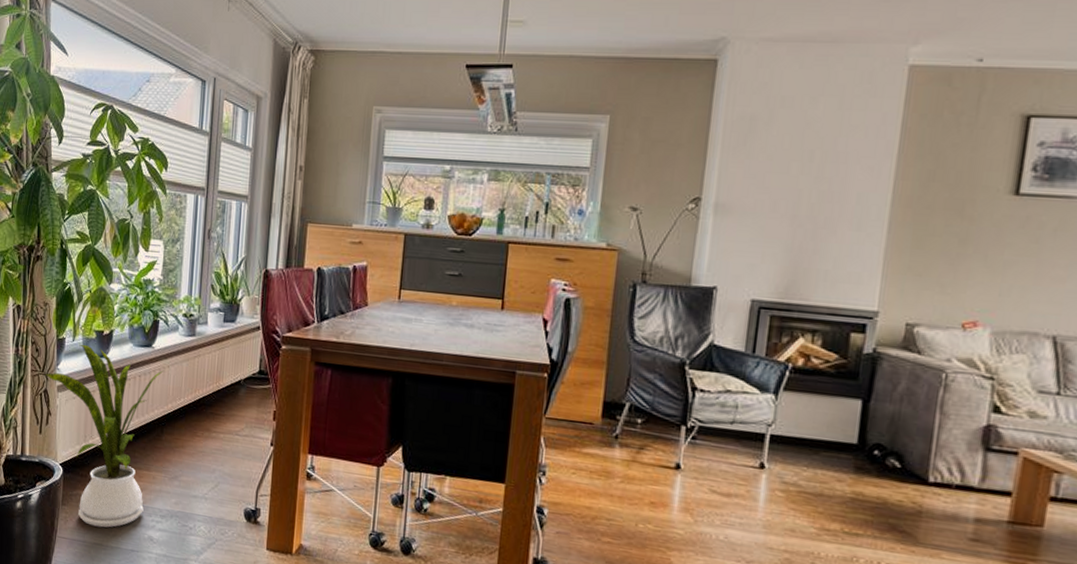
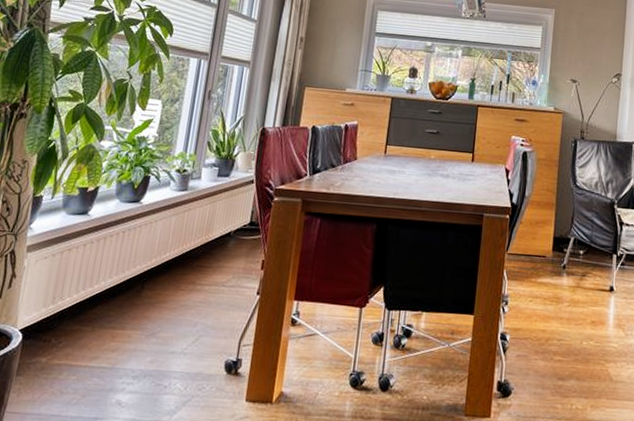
house plant: present [45,344,164,528] -> none [15,201,151,397]

